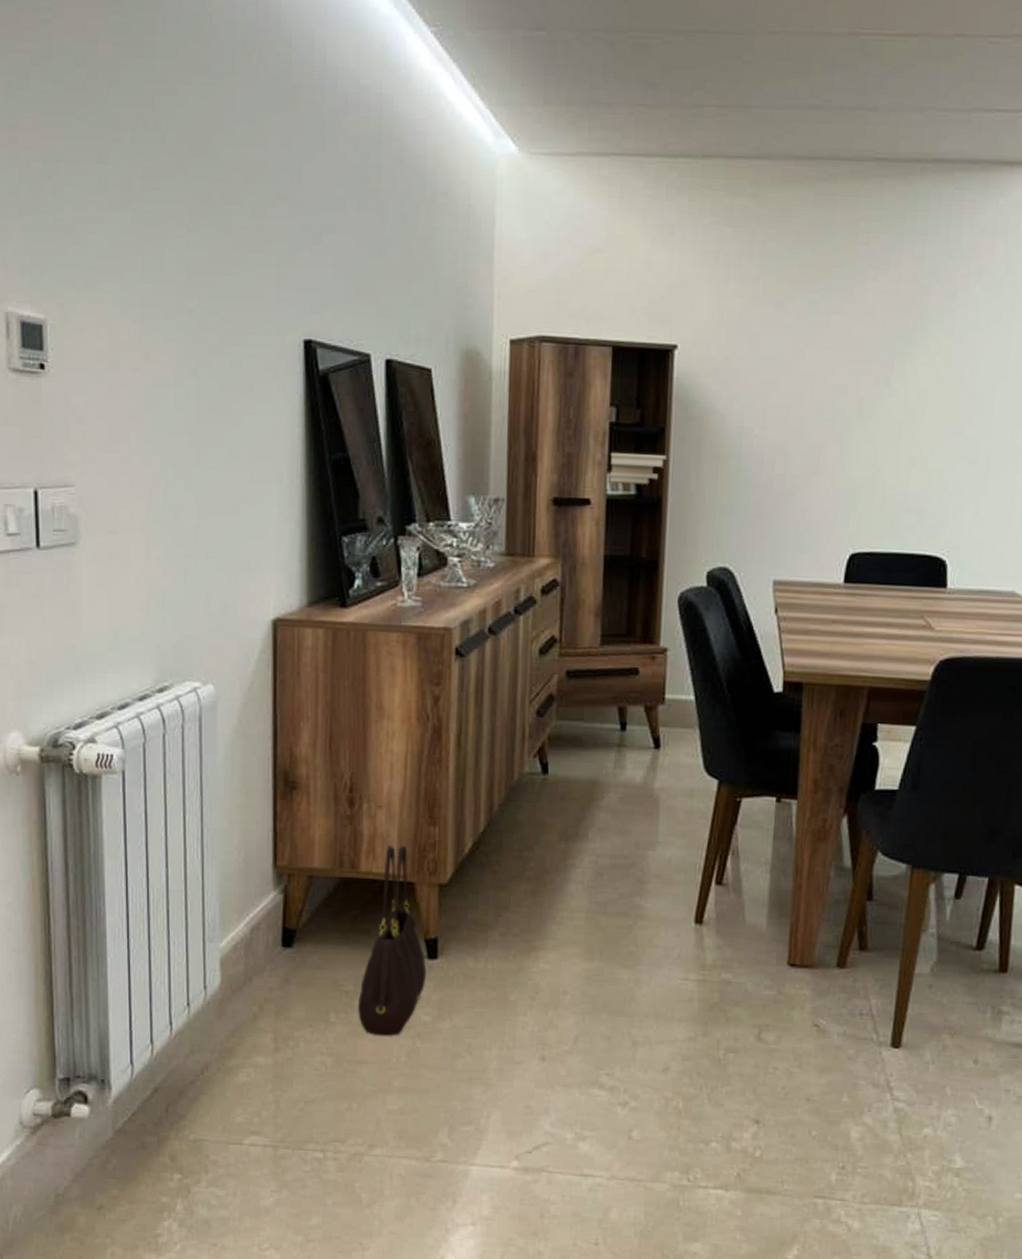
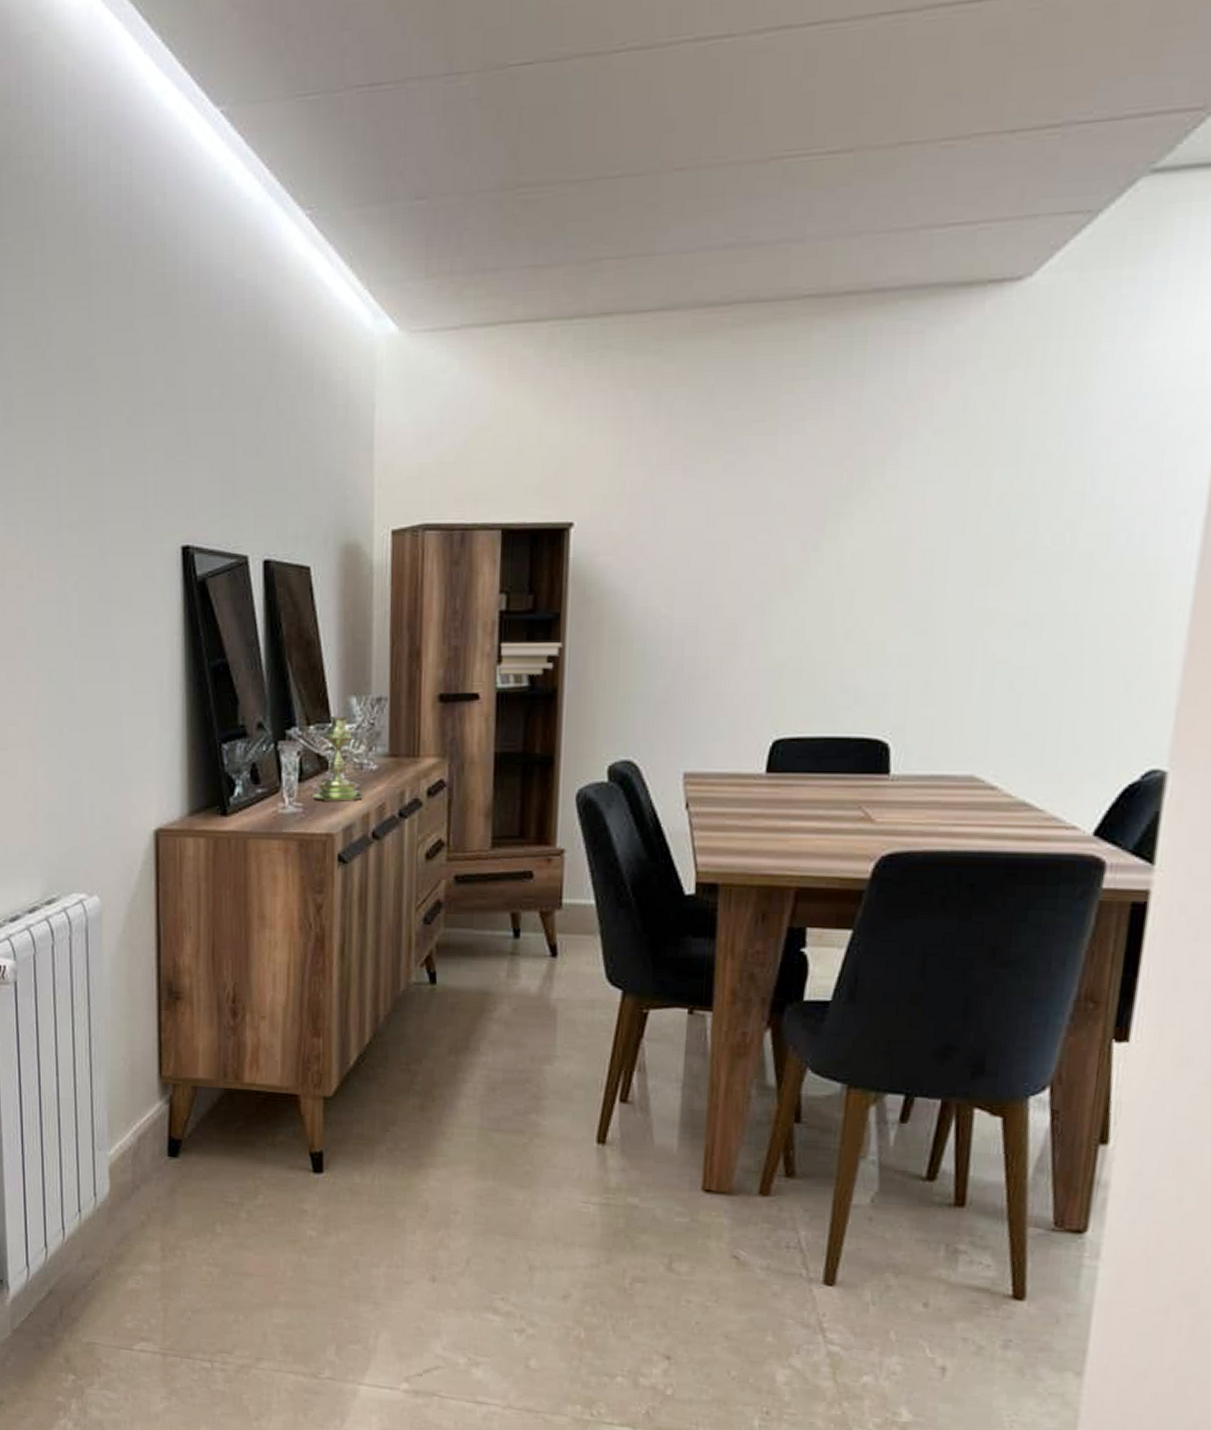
handbag: present [358,845,427,1035] -> none [244,1056,312,1249]
candlestick: none [430,514,482,597] -> present [311,716,365,802]

